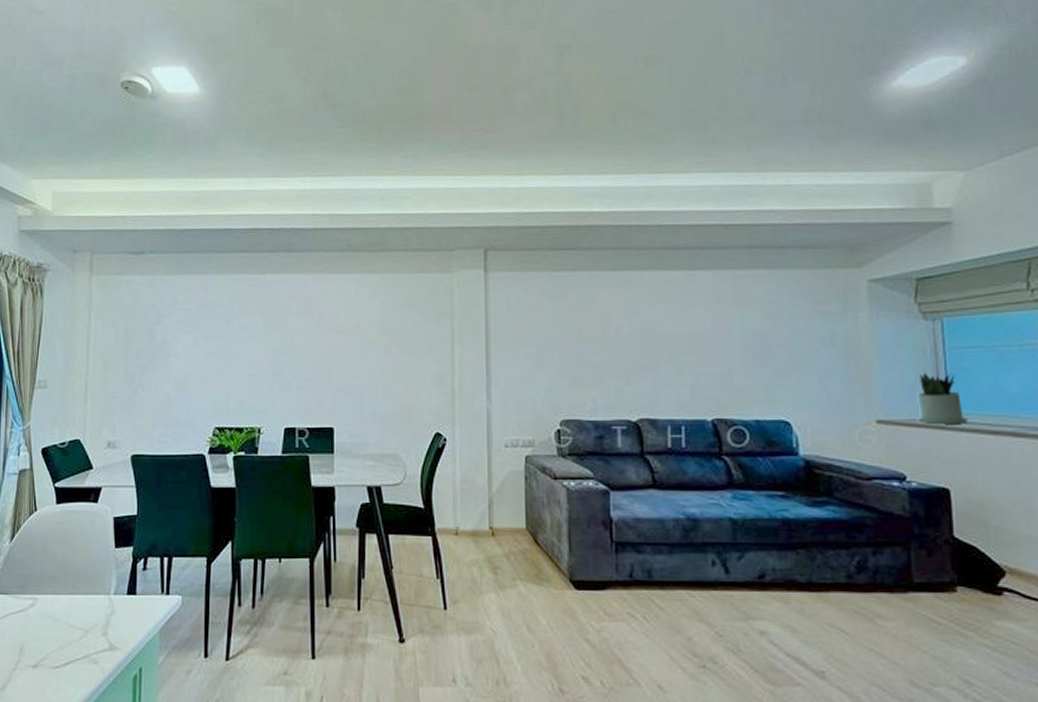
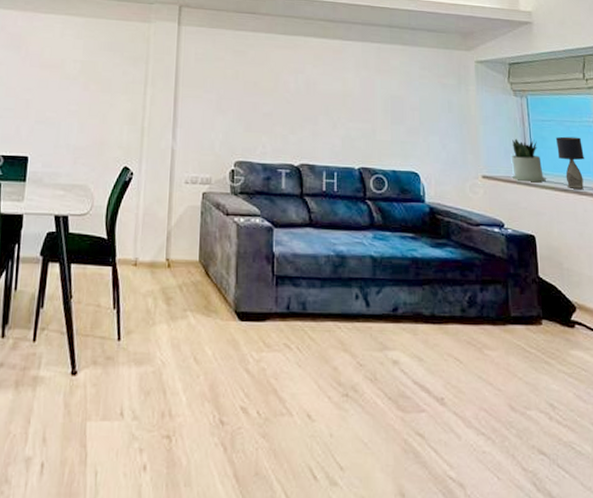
table lamp: none [982,365,1026,431] -> present [555,136,585,190]

